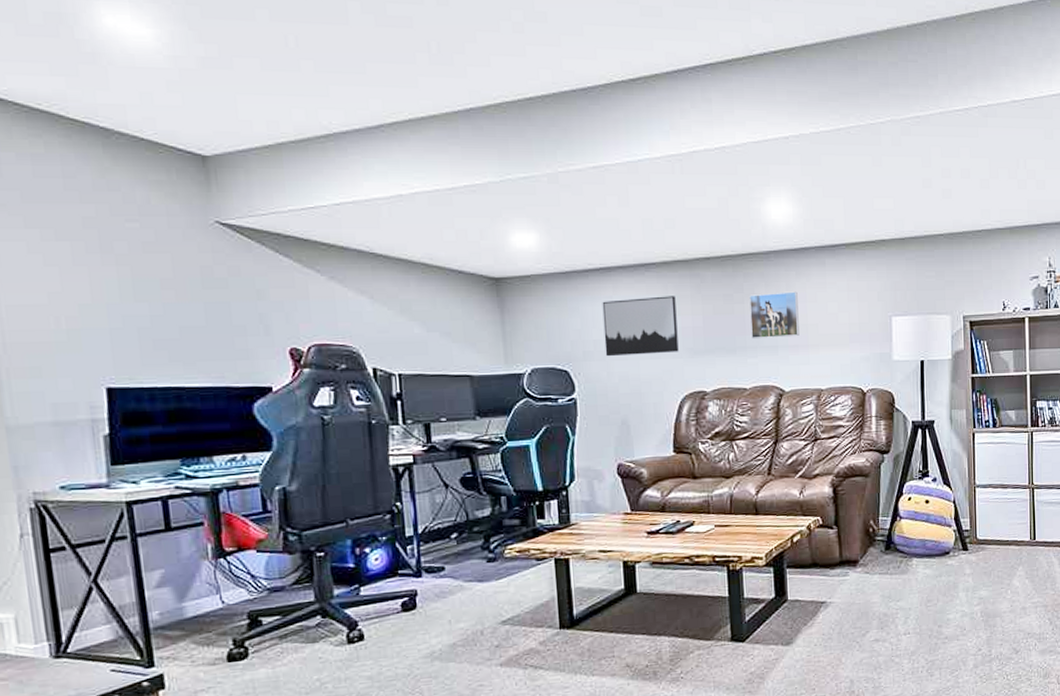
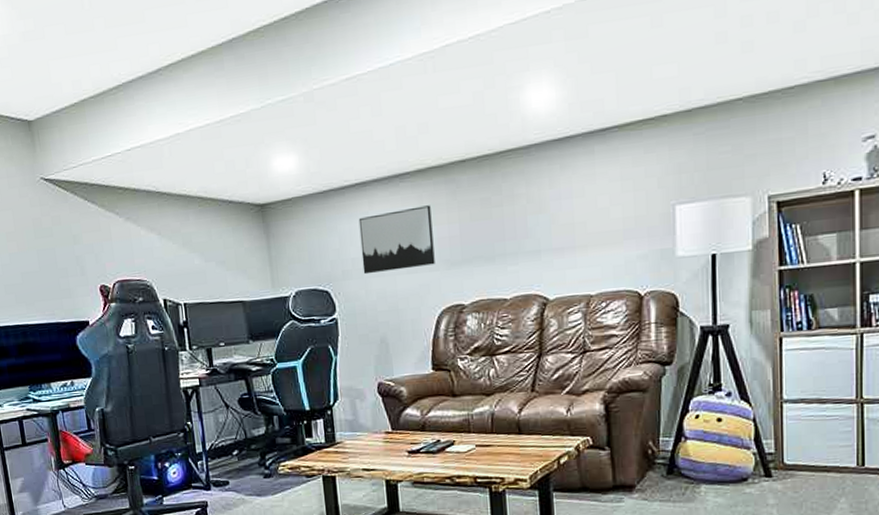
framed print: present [749,291,800,339] -> none [508,187,565,245]

